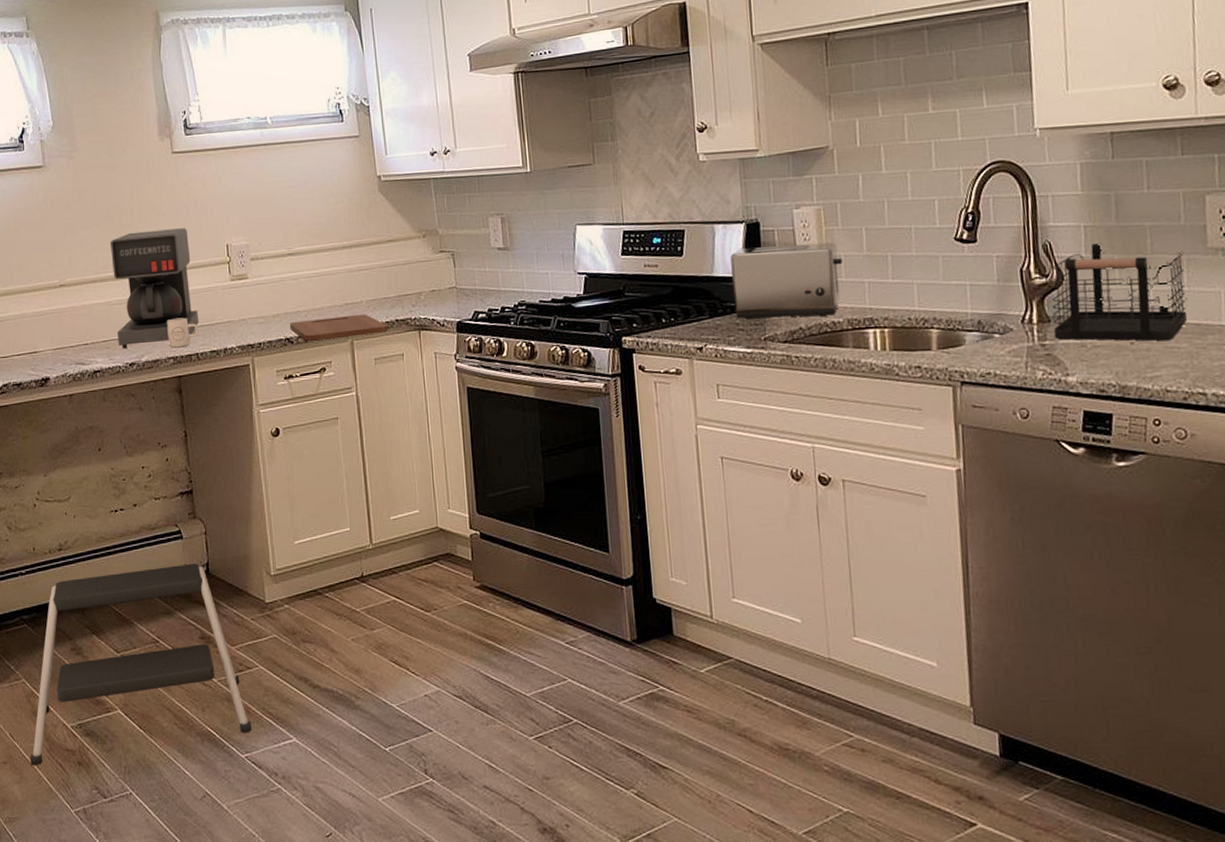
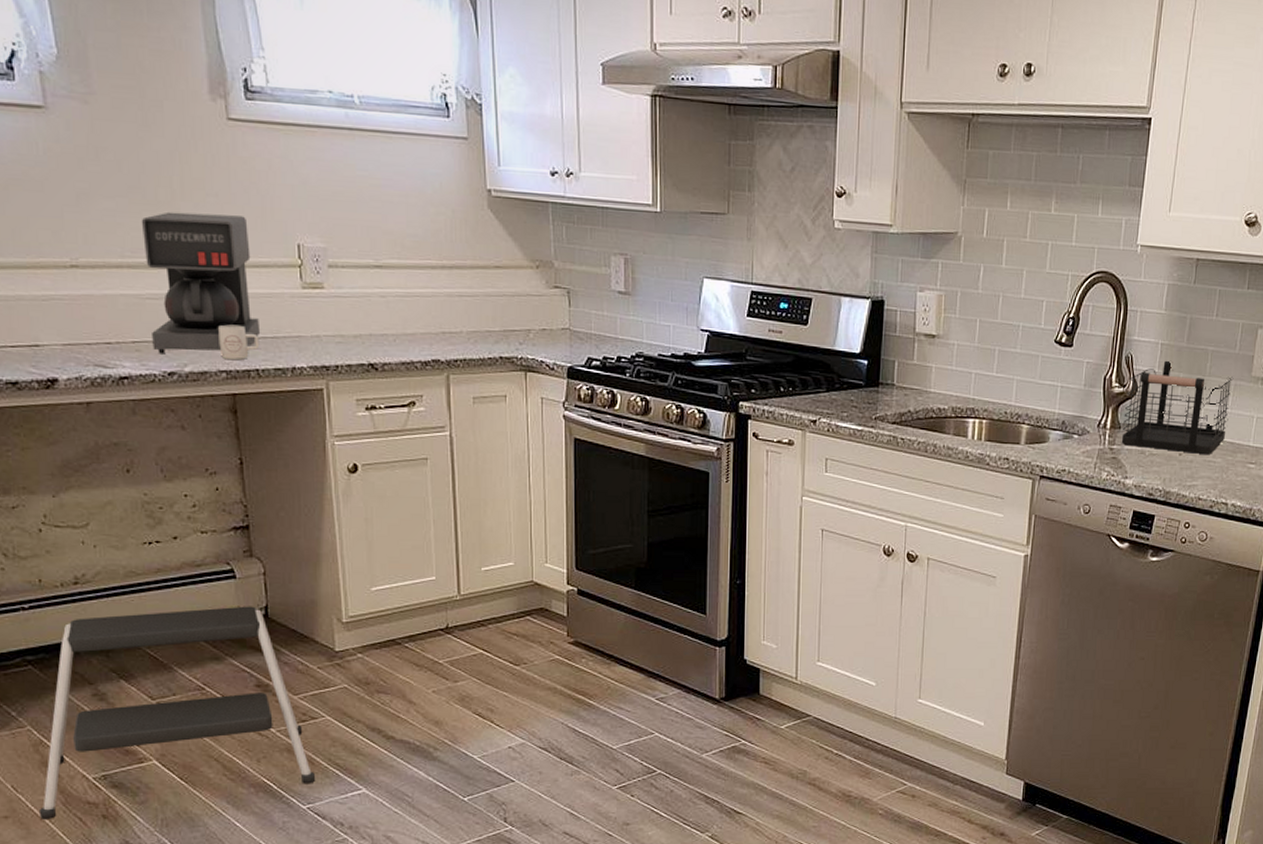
cutting board: present [289,314,388,342] -> none [373,345,490,371]
toaster: present [730,242,843,319] -> none [850,324,955,402]

